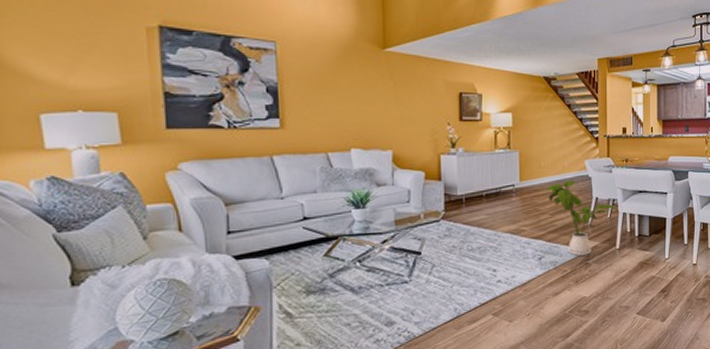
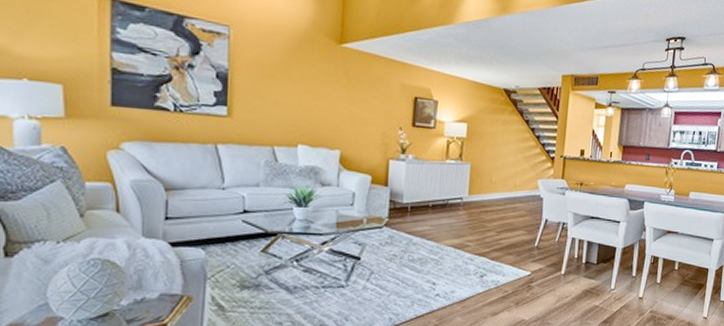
house plant: present [546,180,619,256] -> none [495,199,568,277]

